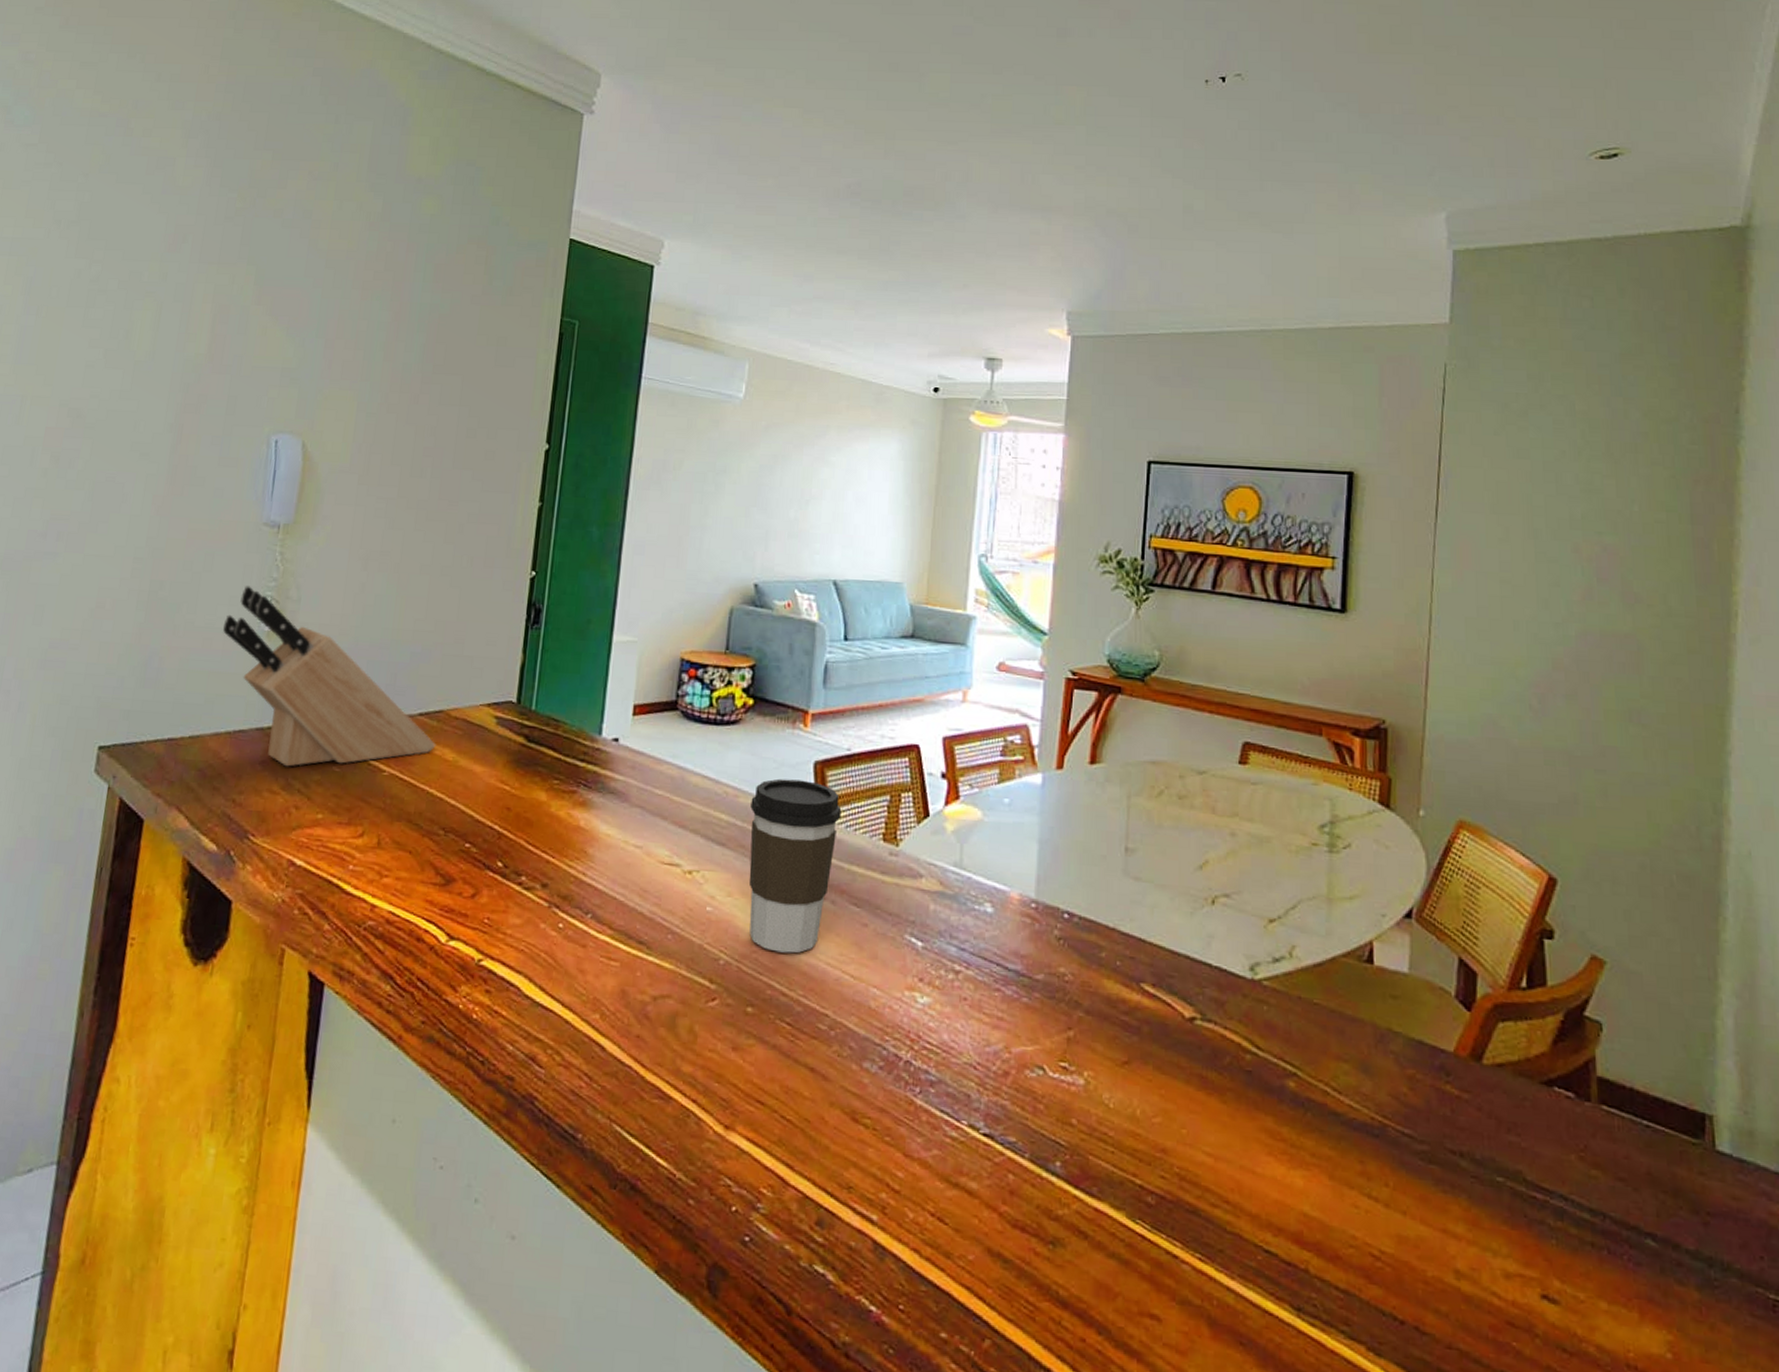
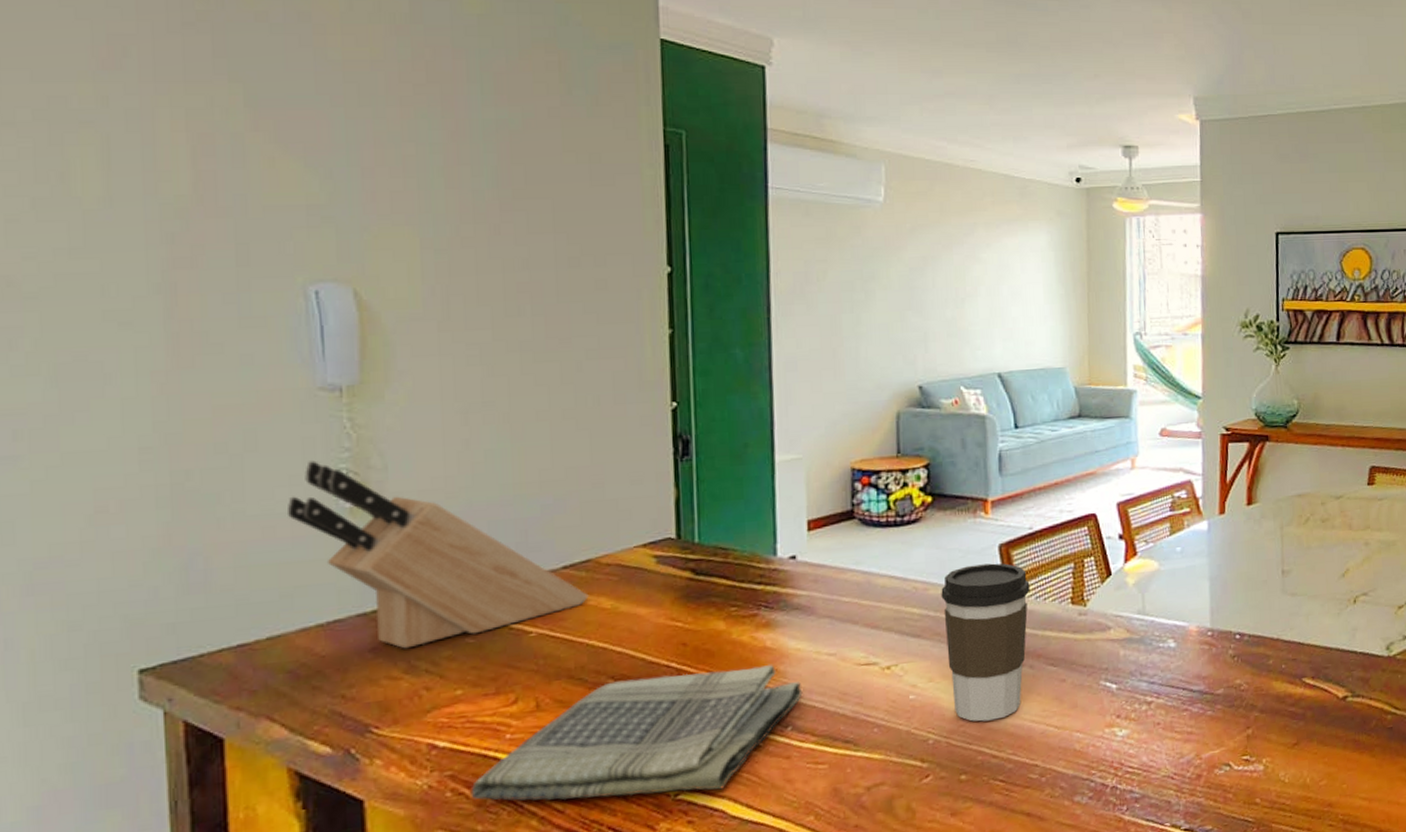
dish towel: none [313,833,607,965] -> present [471,664,803,801]

